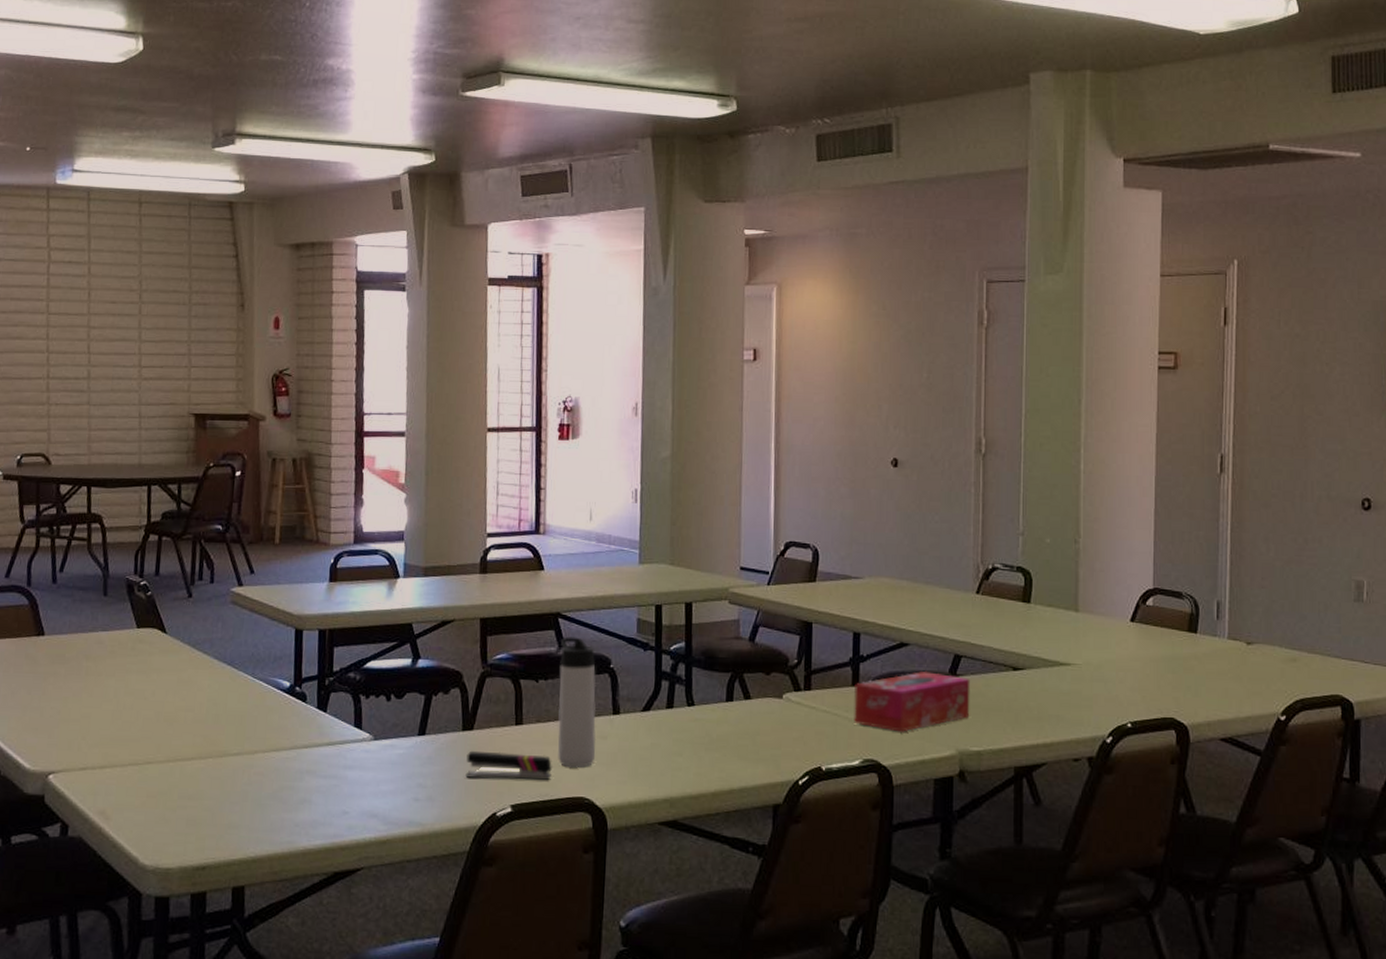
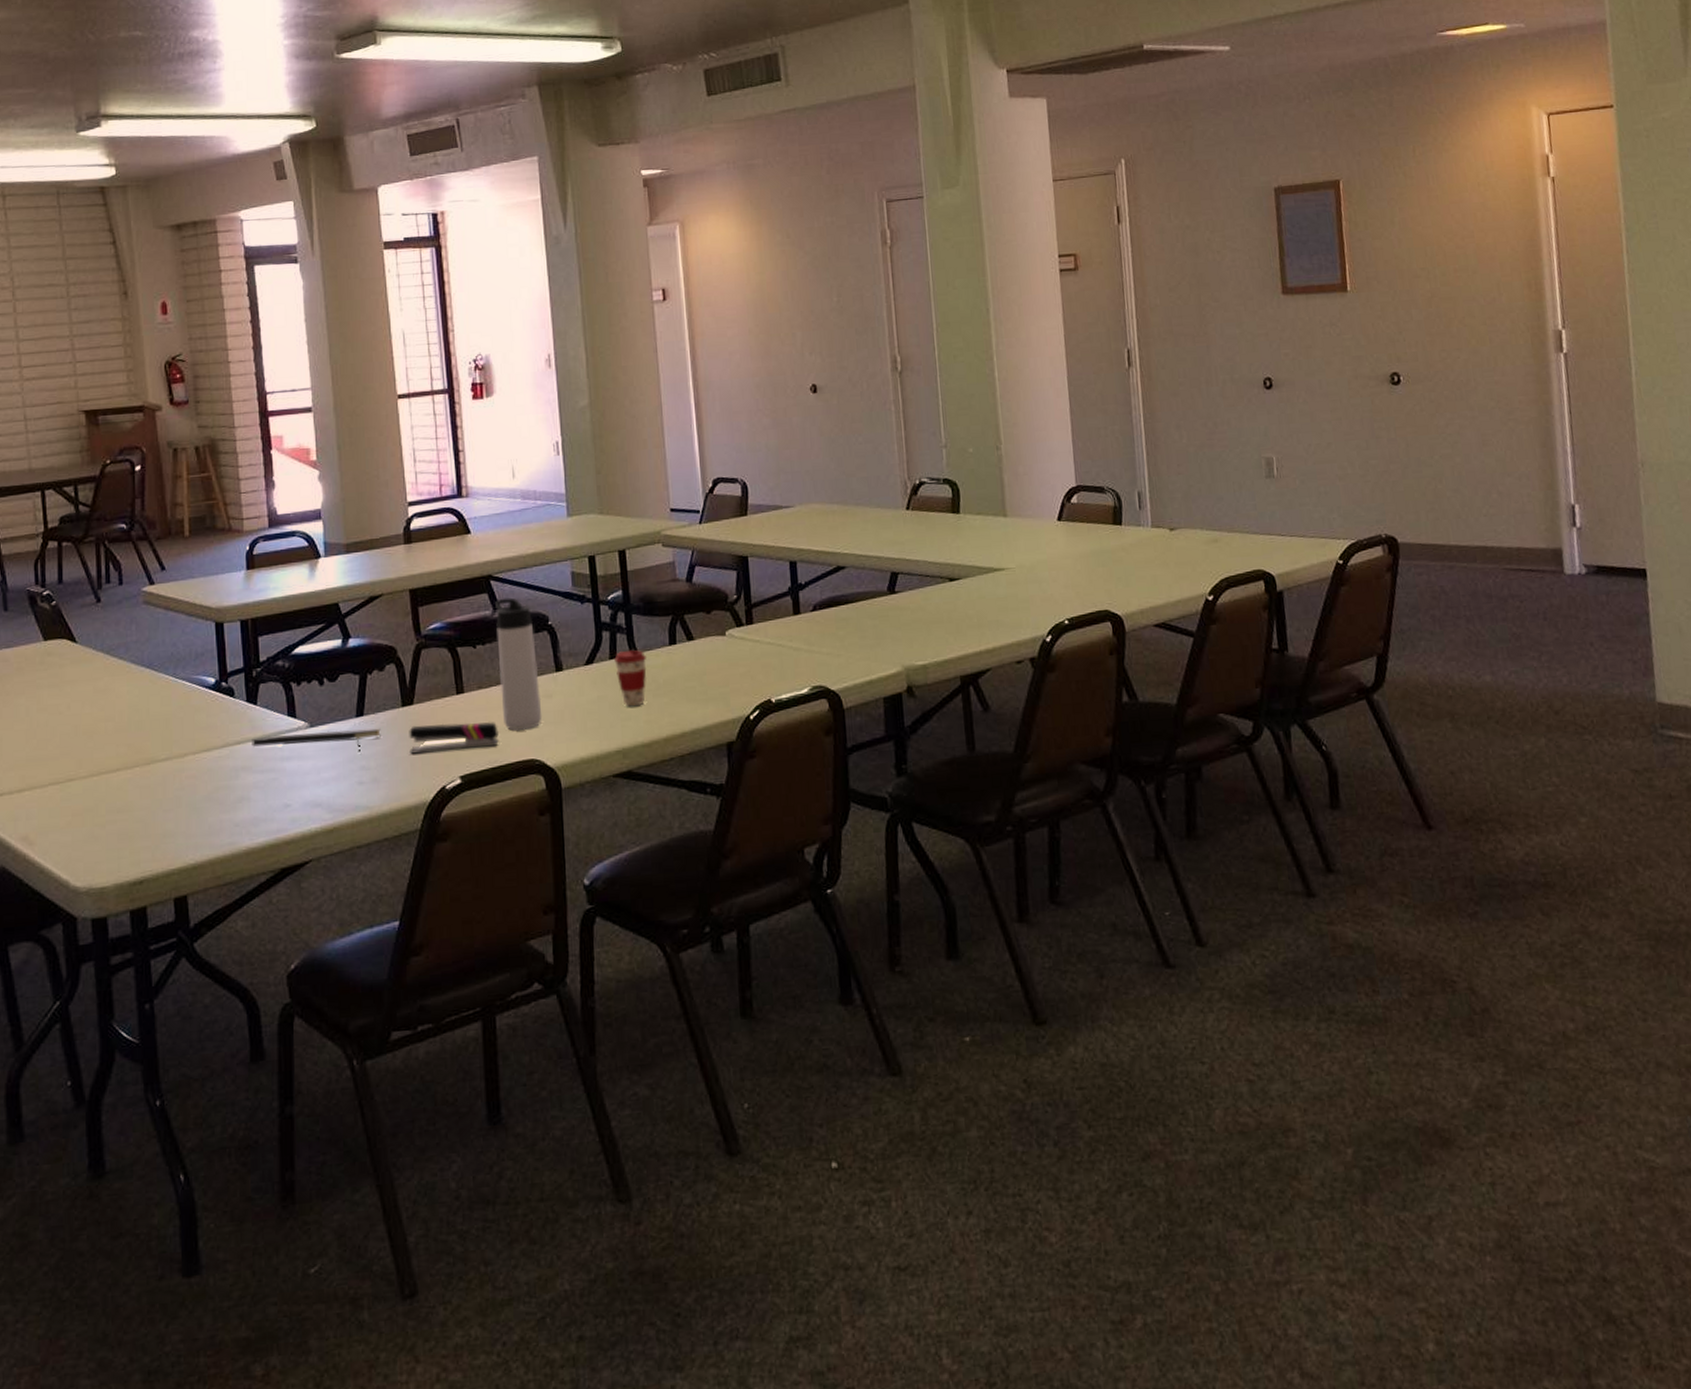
notepad: none [318,743,440,770] -> present [252,728,381,753]
coffee cup: none [671,701,702,758] -> present [614,650,647,707]
tissue box: present [854,672,971,732] -> none [796,592,912,655]

